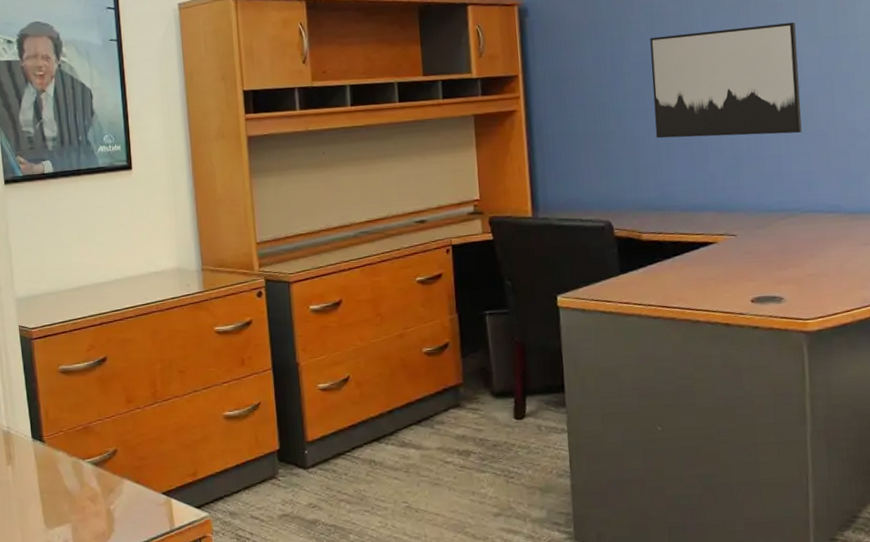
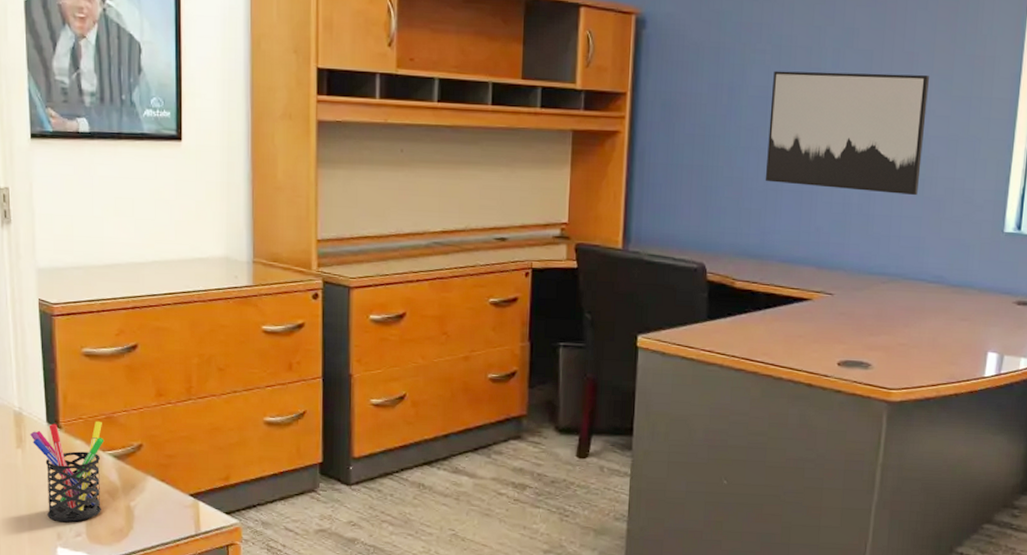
pen holder: none [18,432,85,531] -> present [30,421,105,522]

